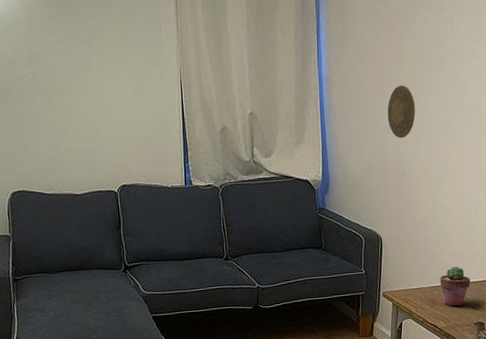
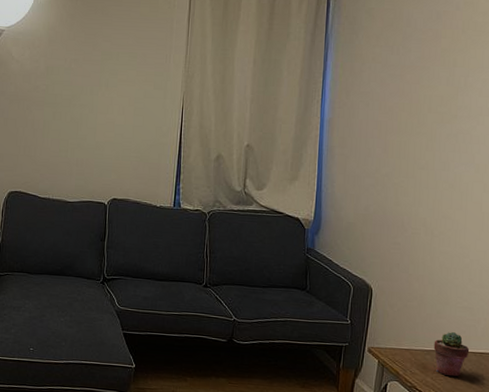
decorative plate: present [387,85,416,139] -> none [389,135,420,189]

